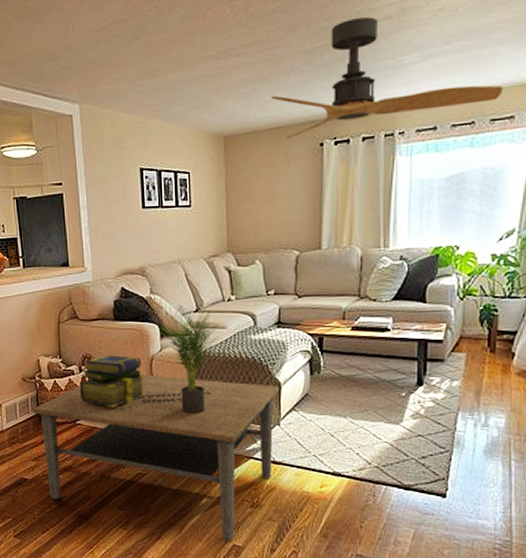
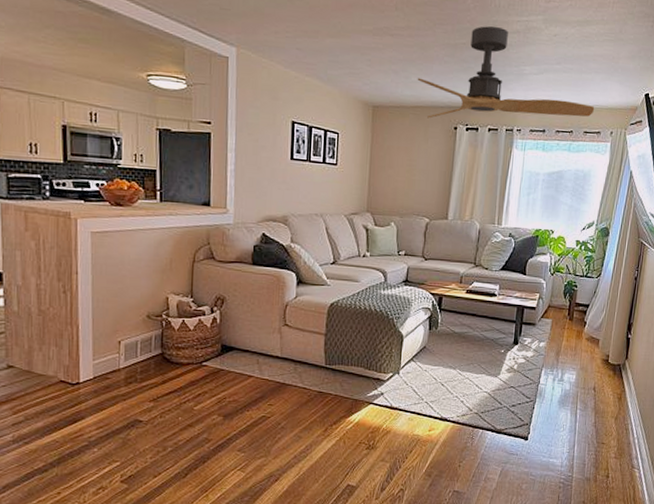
coffee table: present [32,374,279,541] -> none [155,320,401,481]
stack of books: present [79,354,146,408] -> none [209,297,278,351]
potted plant: present [159,305,222,414] -> none [296,256,355,360]

